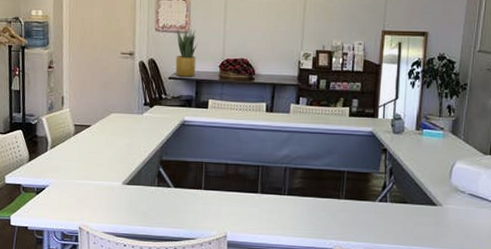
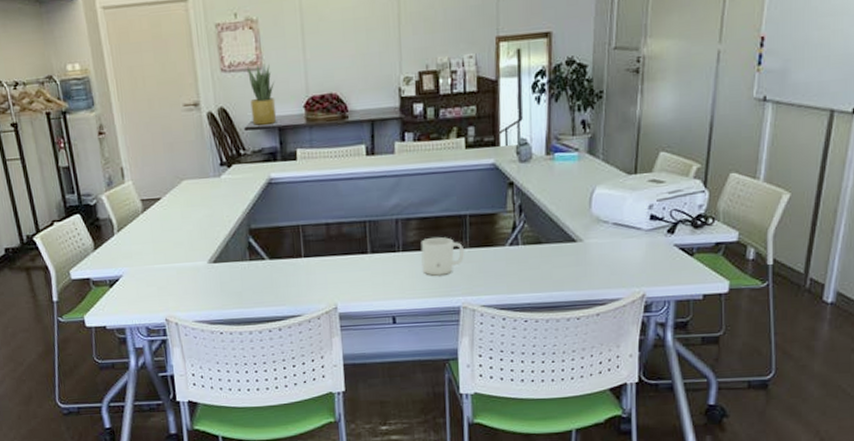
mug: none [303,186,341,220] -> present [421,237,465,276]

